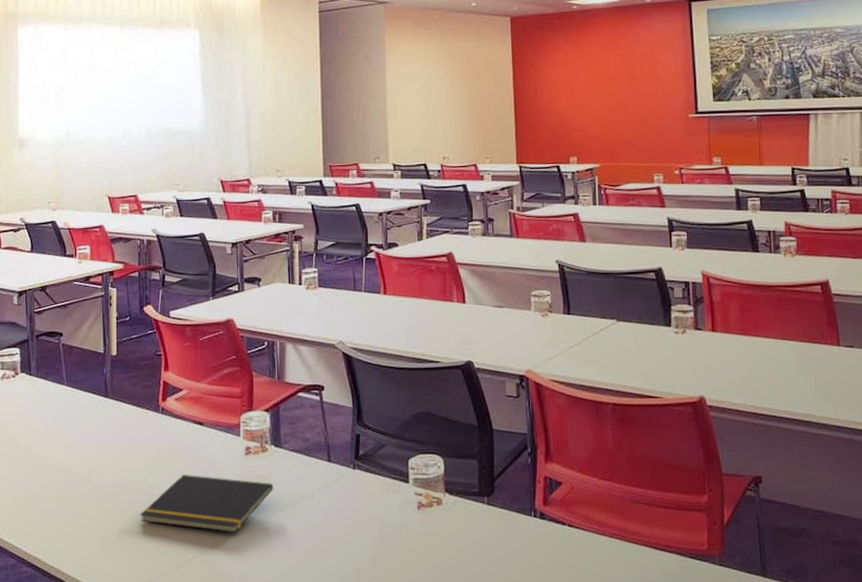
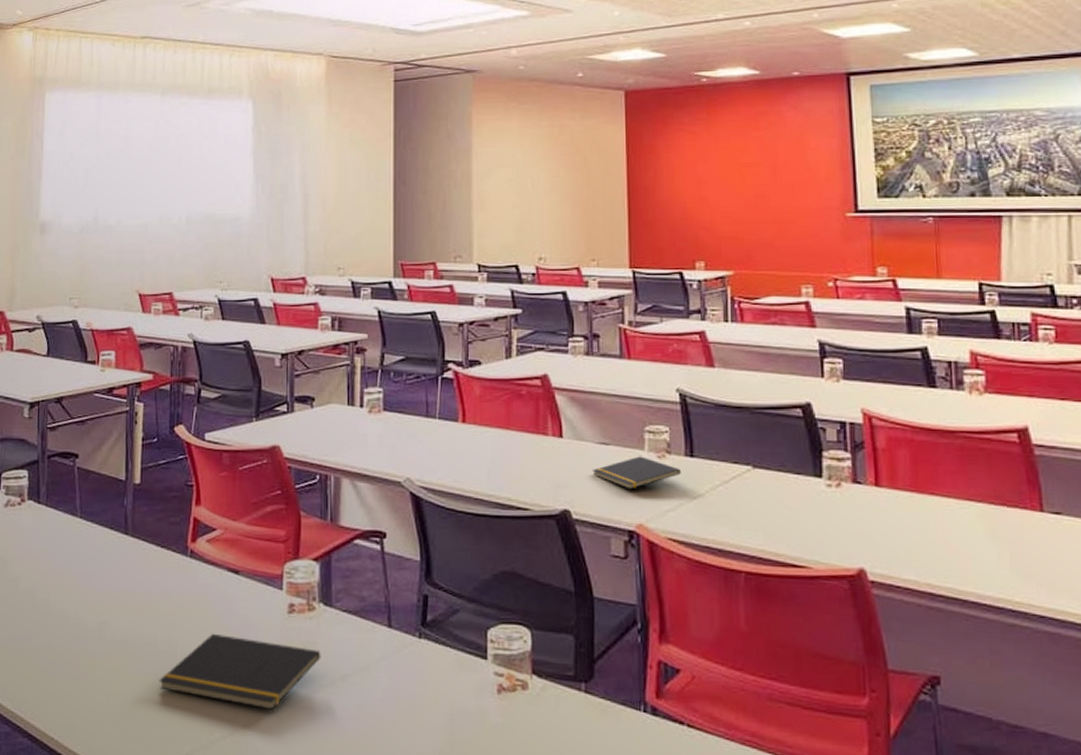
notepad: none [490,315,561,342] -> present [592,456,682,489]

